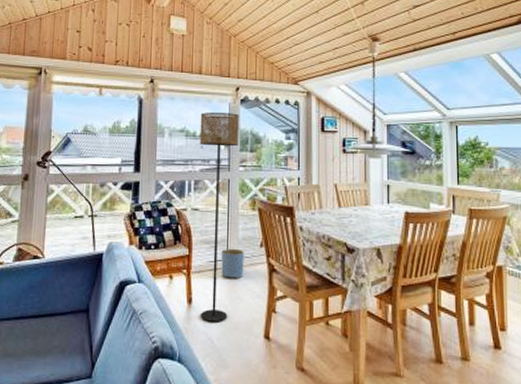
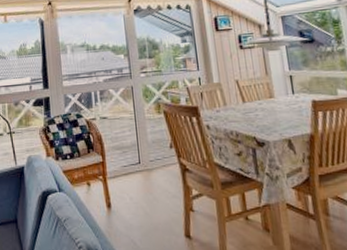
floor lamp: present [199,112,239,322] -> none [98,23,147,225]
planter: present [221,248,244,278] -> none [133,151,157,181]

